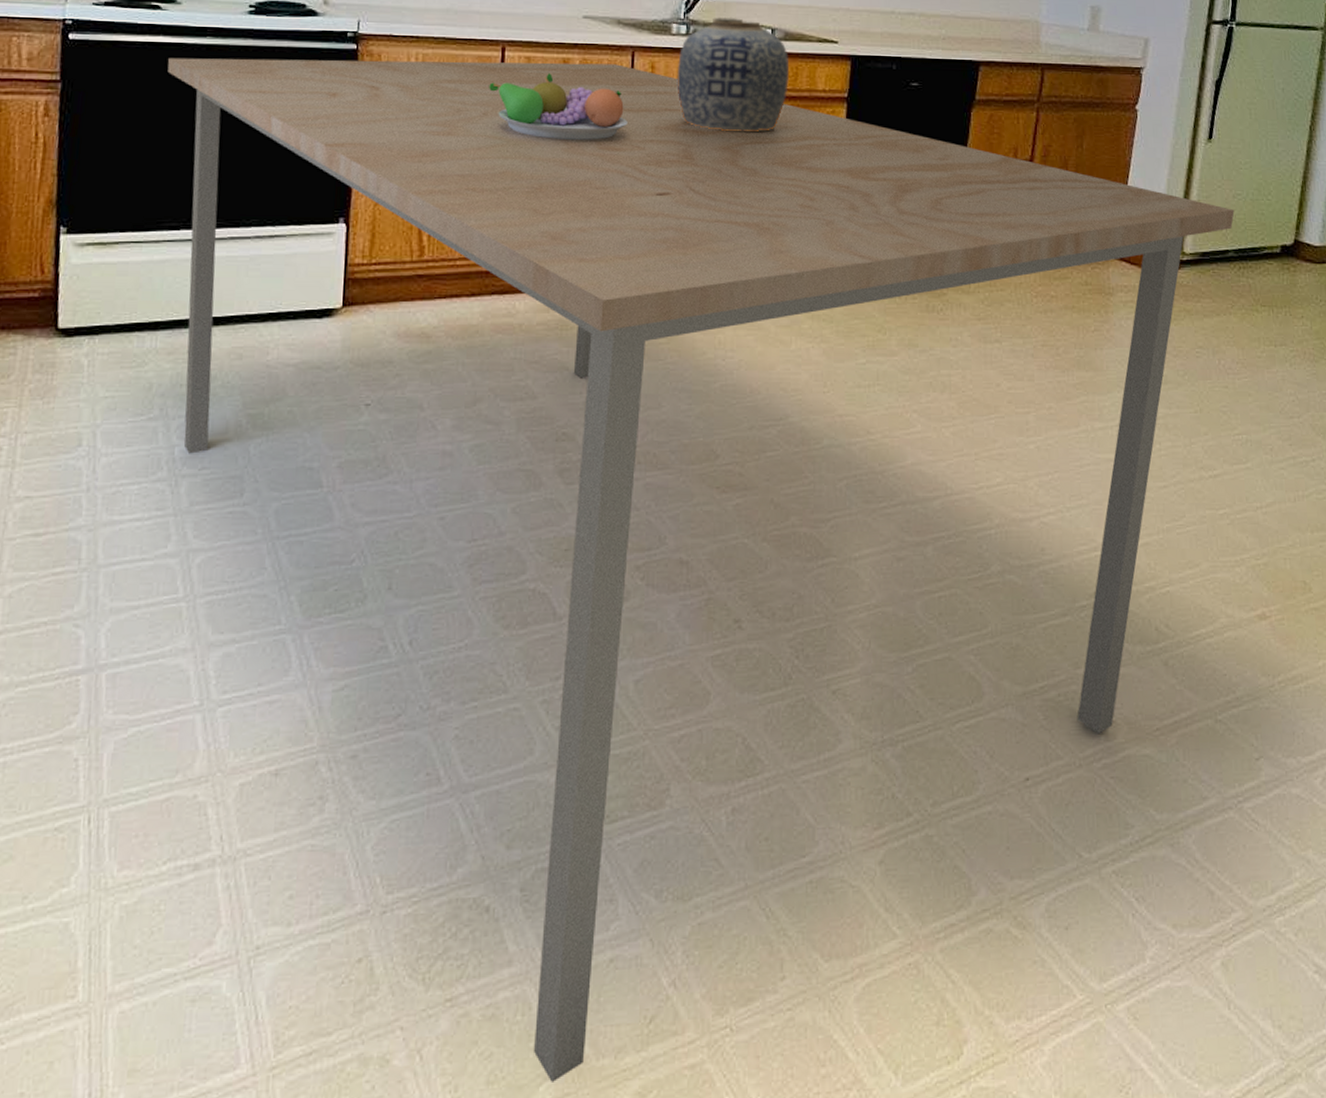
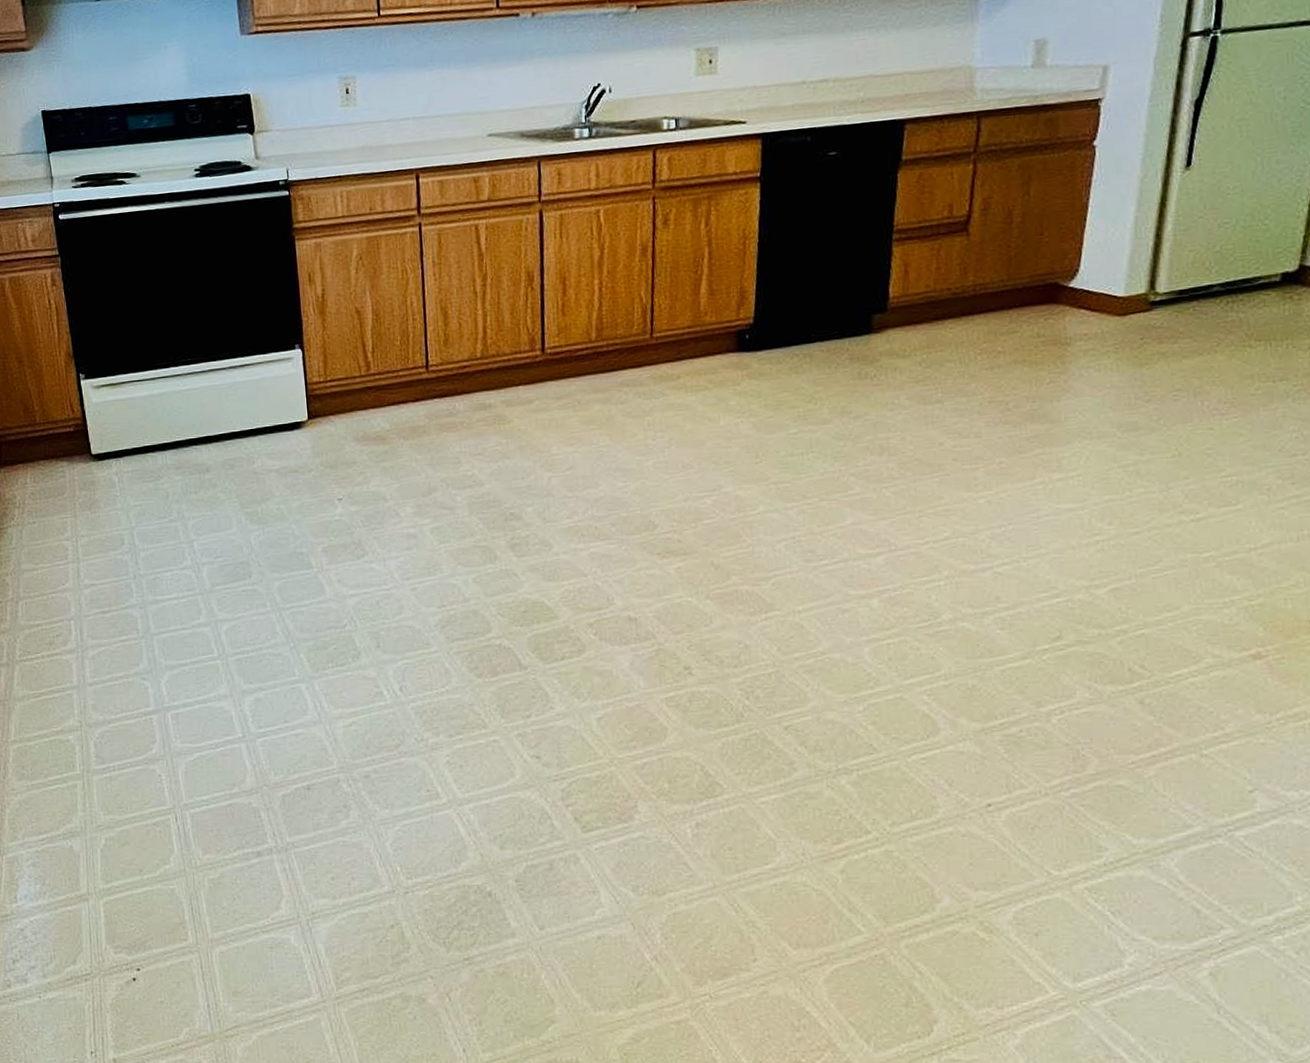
dining table: present [167,57,1235,1082] -> none [138,175,1221,1025]
fruit bowl: present [489,73,628,140] -> none [408,193,541,254]
vase: present [677,16,789,132] -> none [583,113,697,227]

